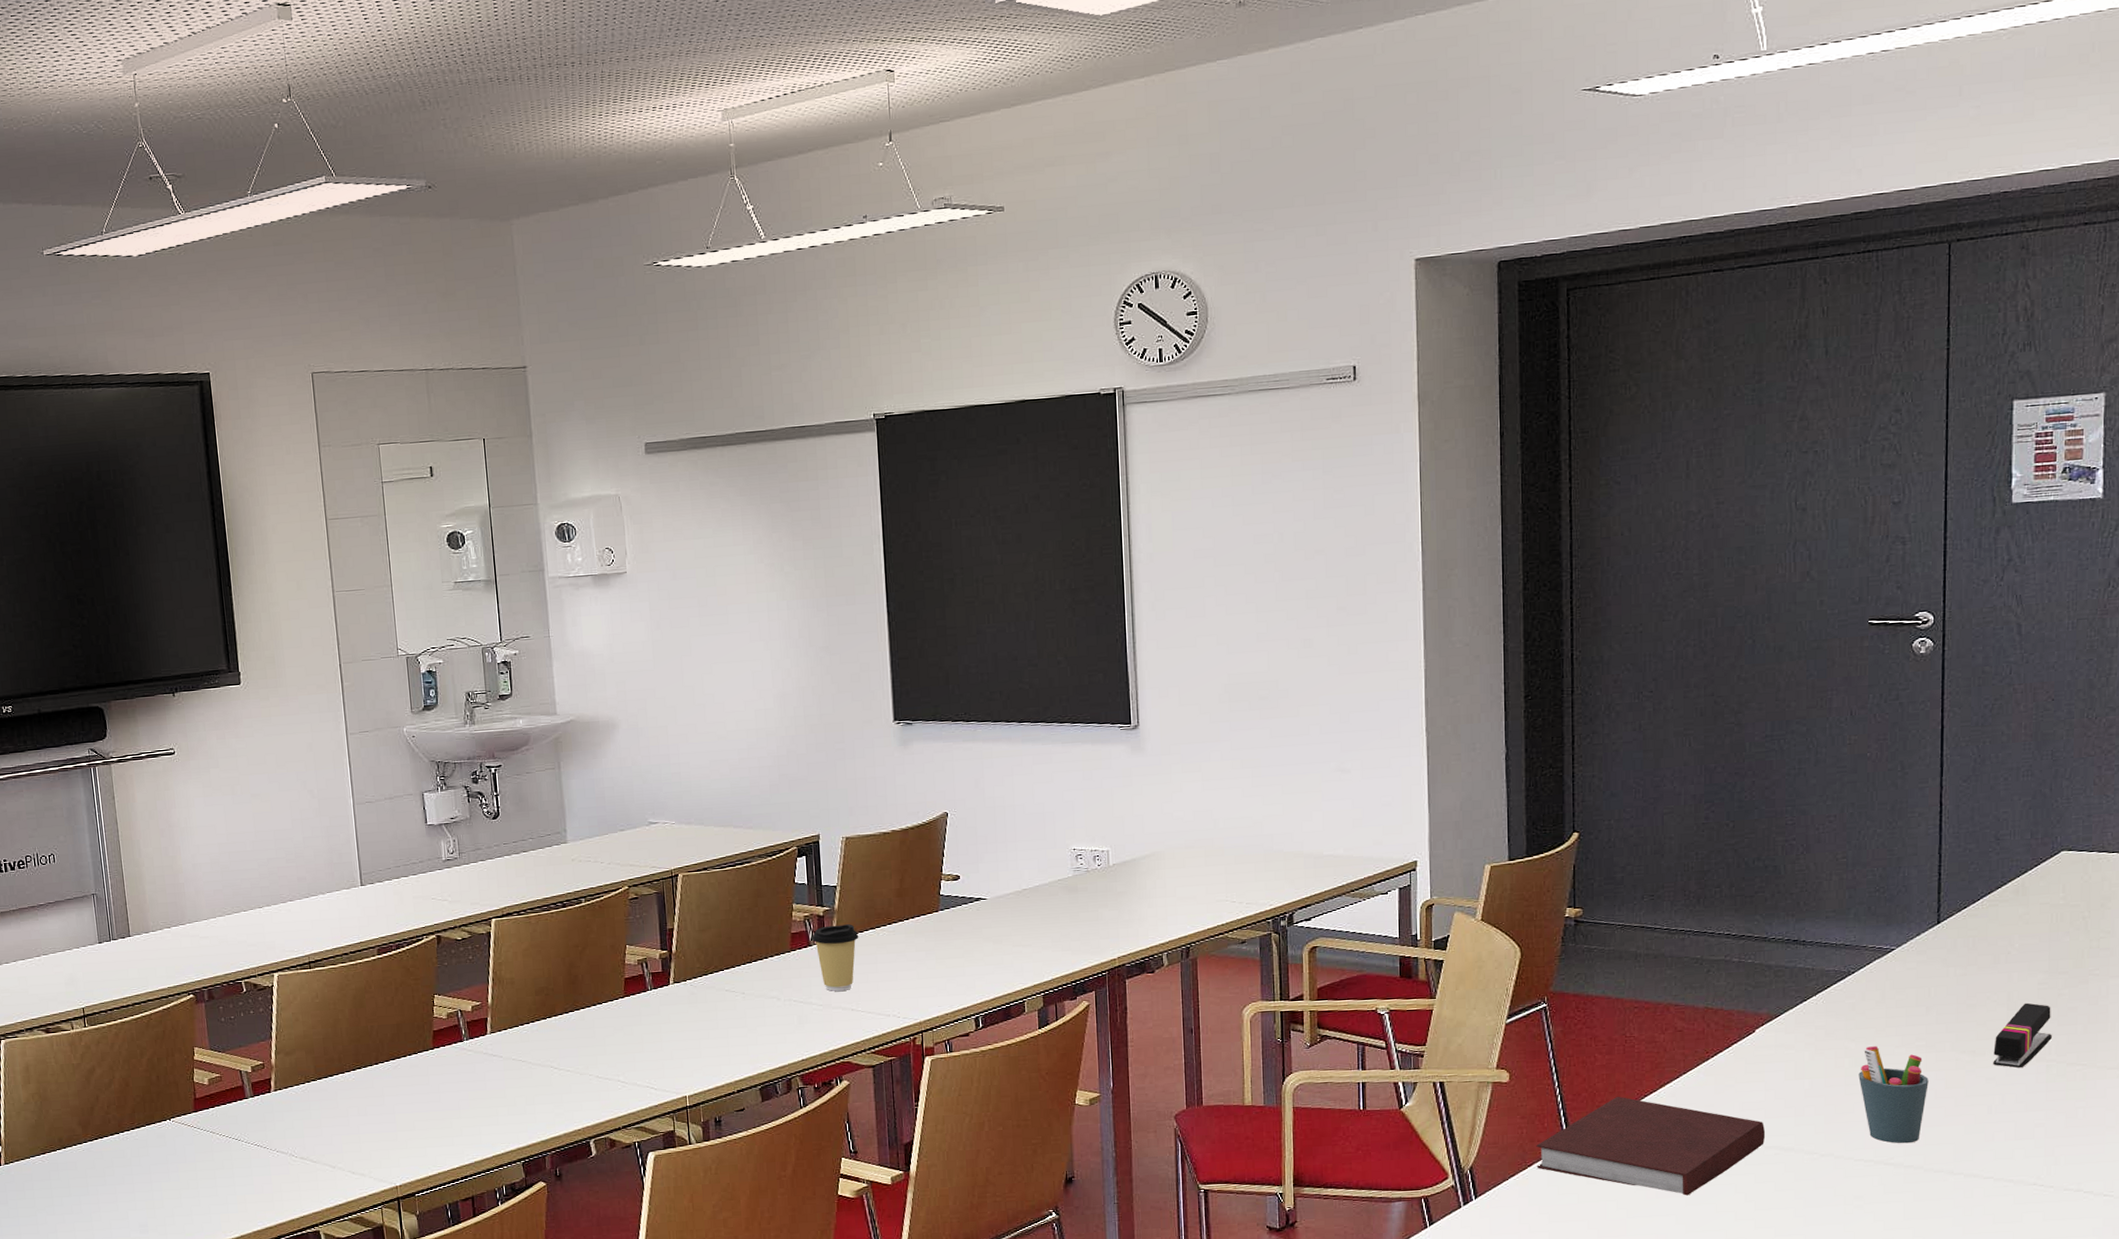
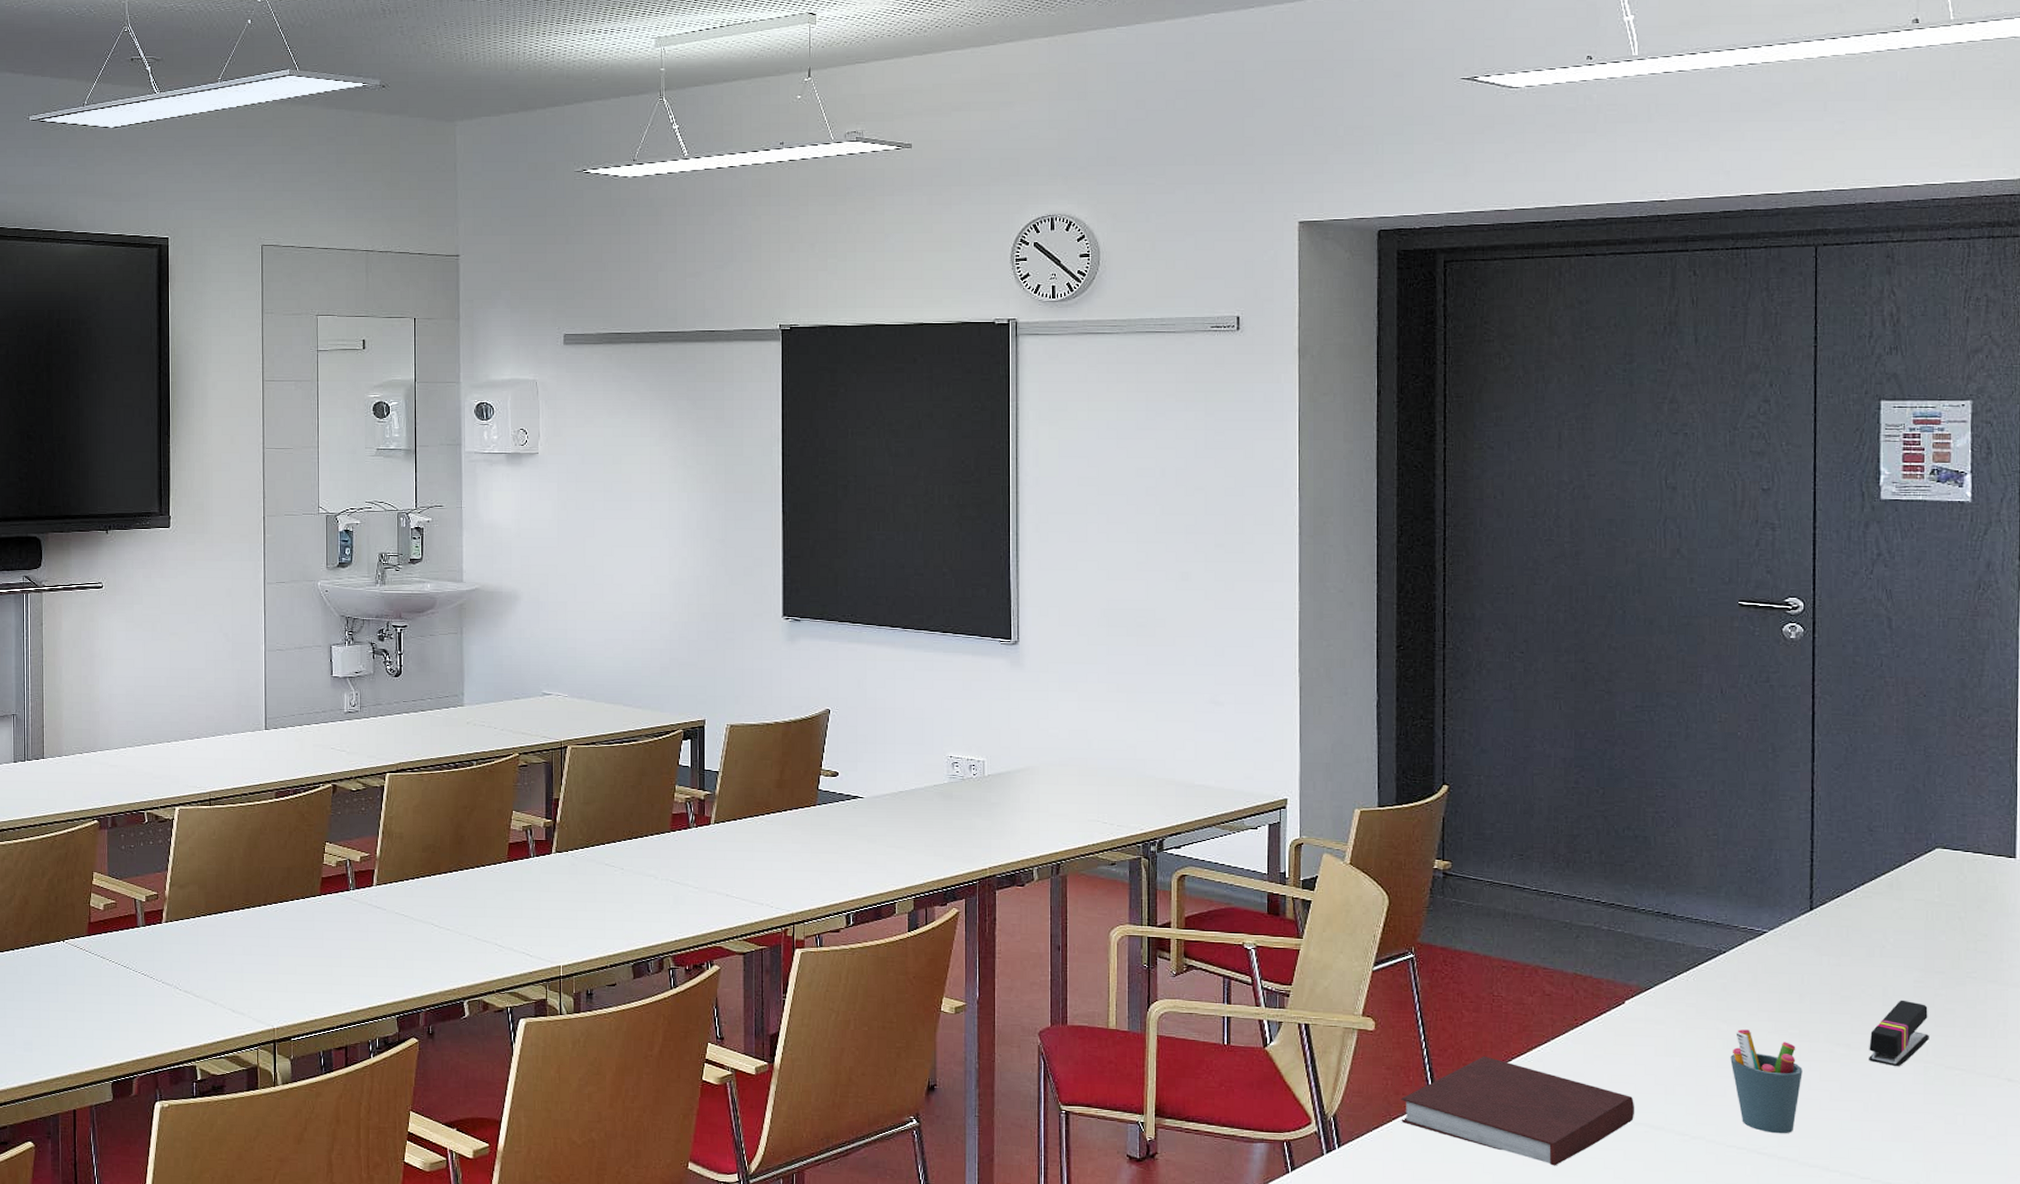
coffee cup: present [812,924,859,991] -> none [692,810,738,875]

